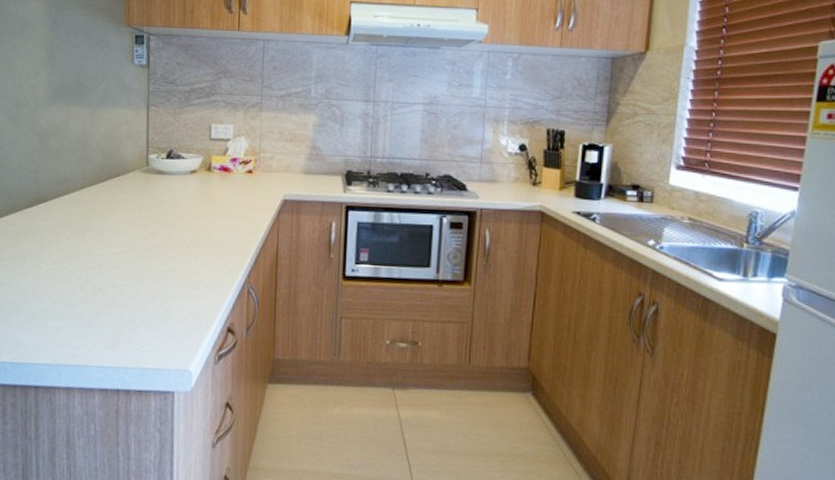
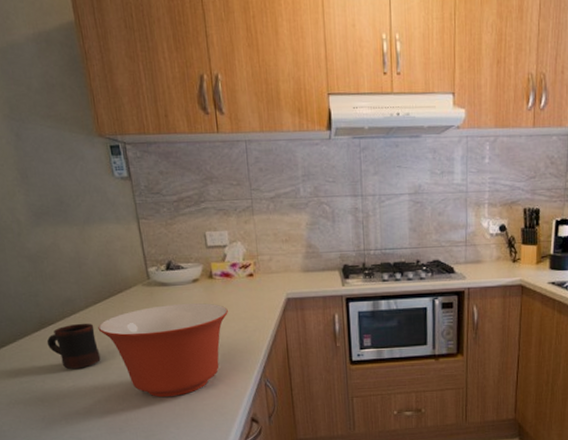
mug: none [36,203,85,251] -> present [46,323,101,369]
mixing bowl: none [88,194,221,293] -> present [98,303,228,398]

